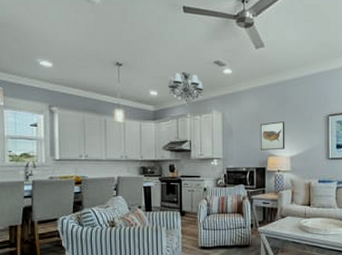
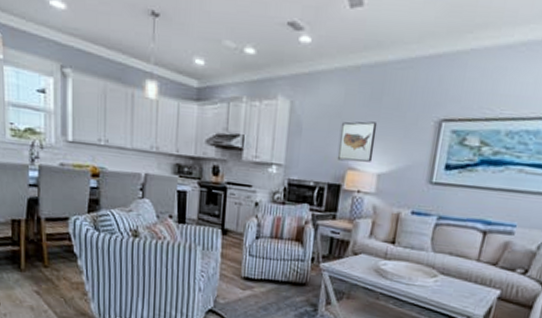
chandelier: present [168,71,204,107] -> none [219,33,269,87]

